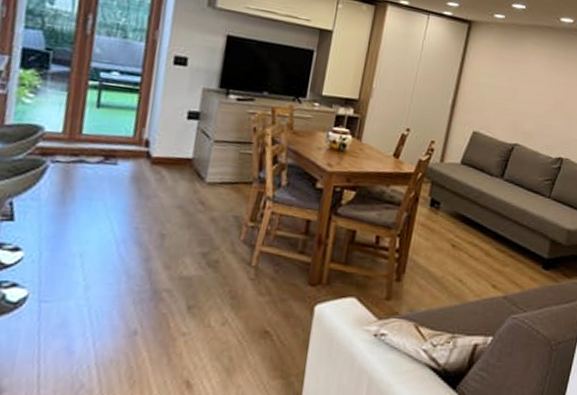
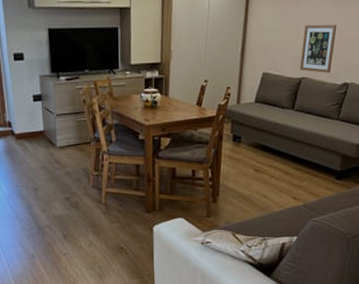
wall art: none [513,87,555,144] -> present [299,24,337,73]

